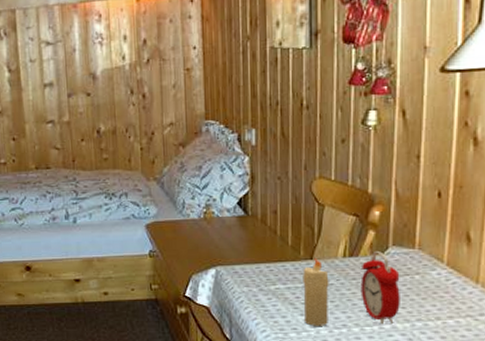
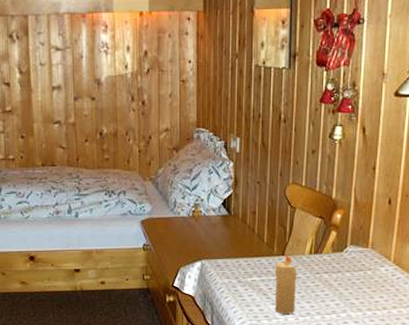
alarm clock: present [360,251,400,325] -> none [323,250,355,313]

